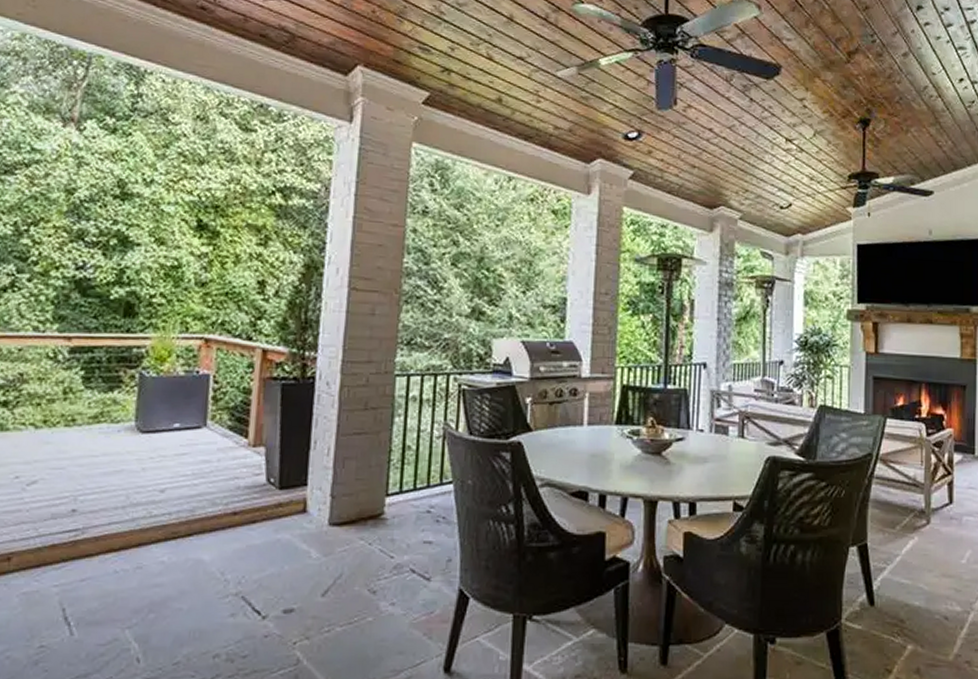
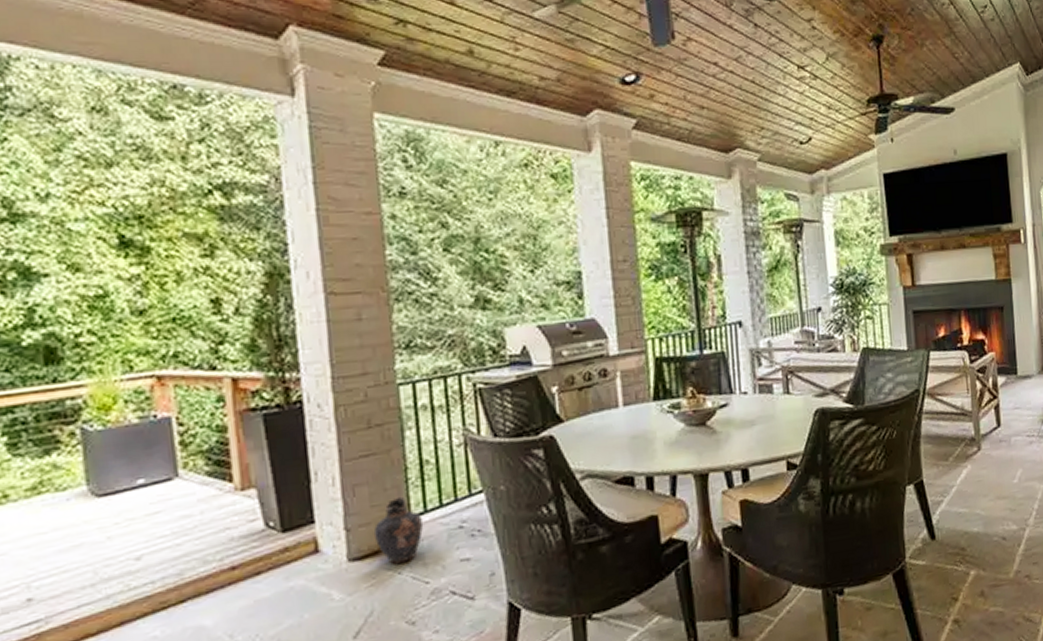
vase: none [354,474,398,535] -> present [373,496,424,564]

